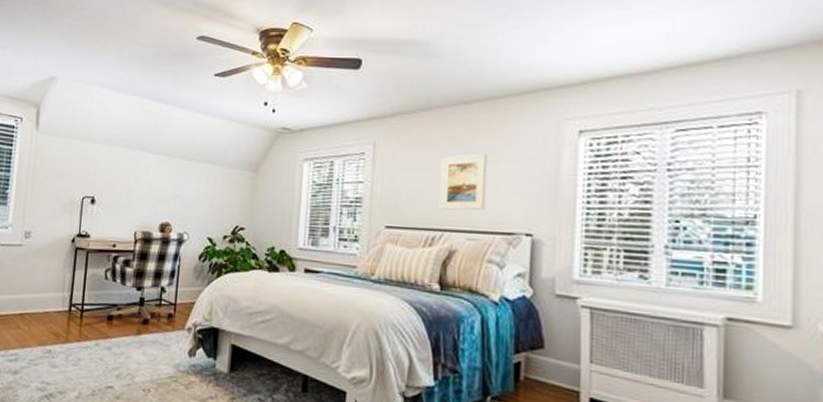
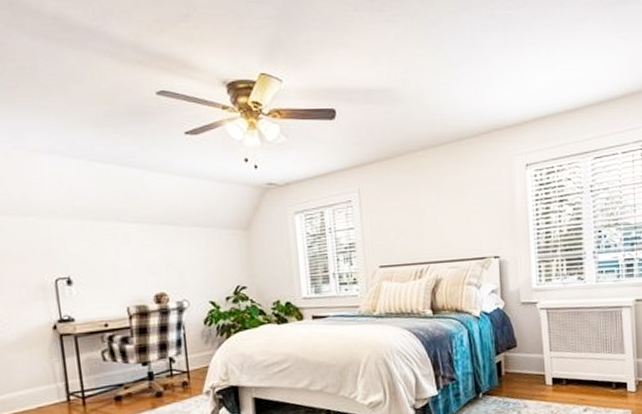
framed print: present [438,153,488,211] -> none [419,191,460,245]

